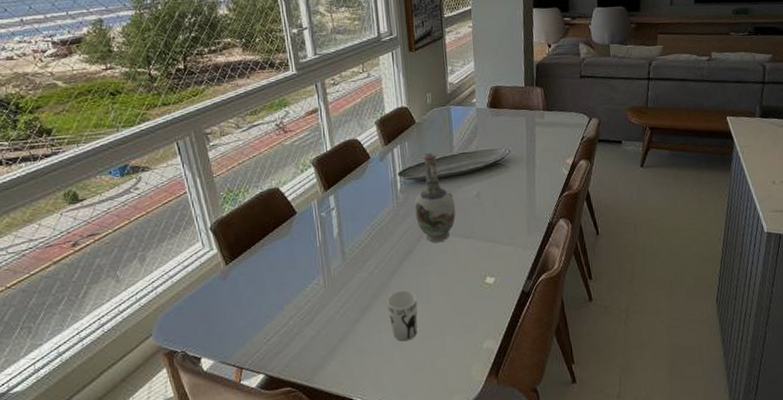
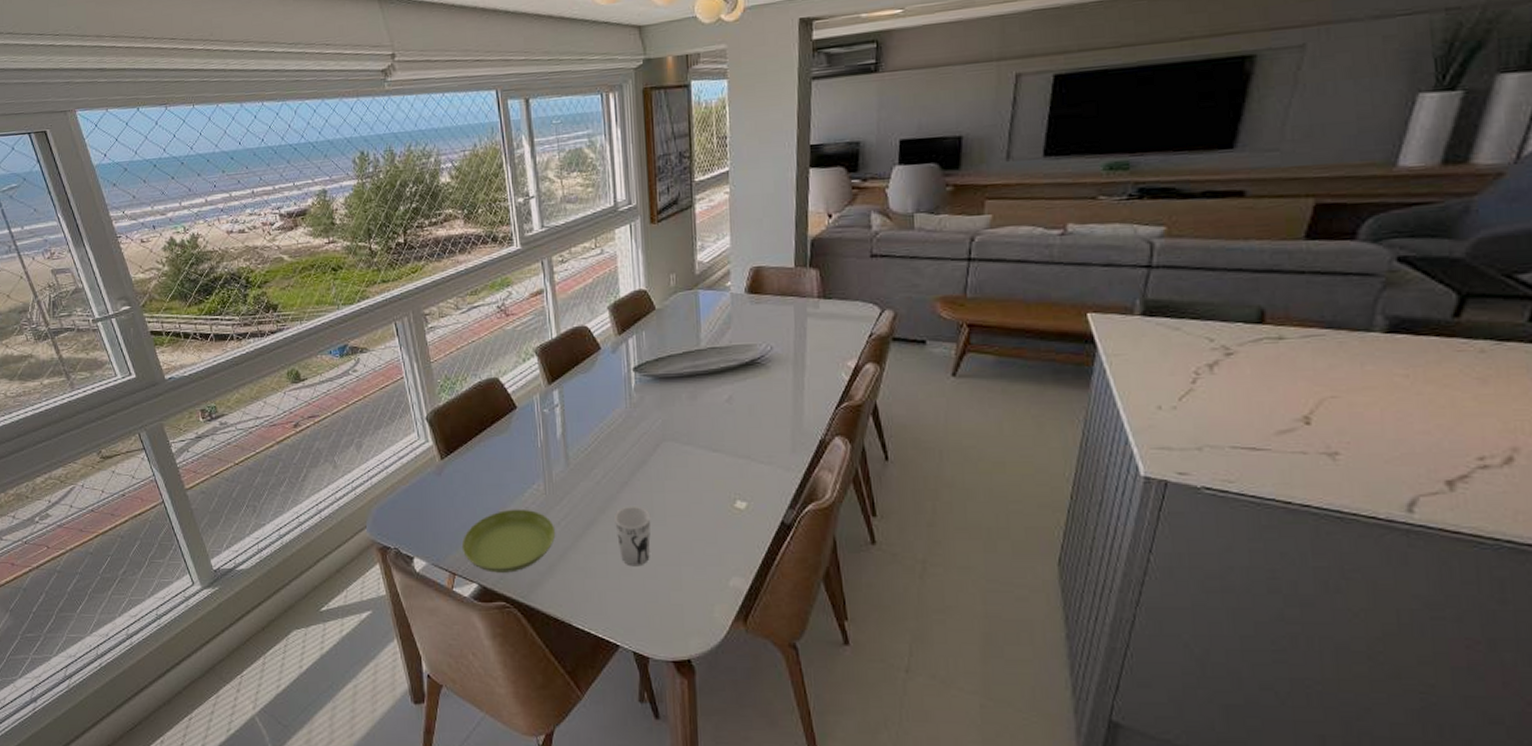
saucer: none [247,302,335,363] -> present [461,509,556,573]
vase: present [414,152,456,243] -> none [650,344,701,454]

